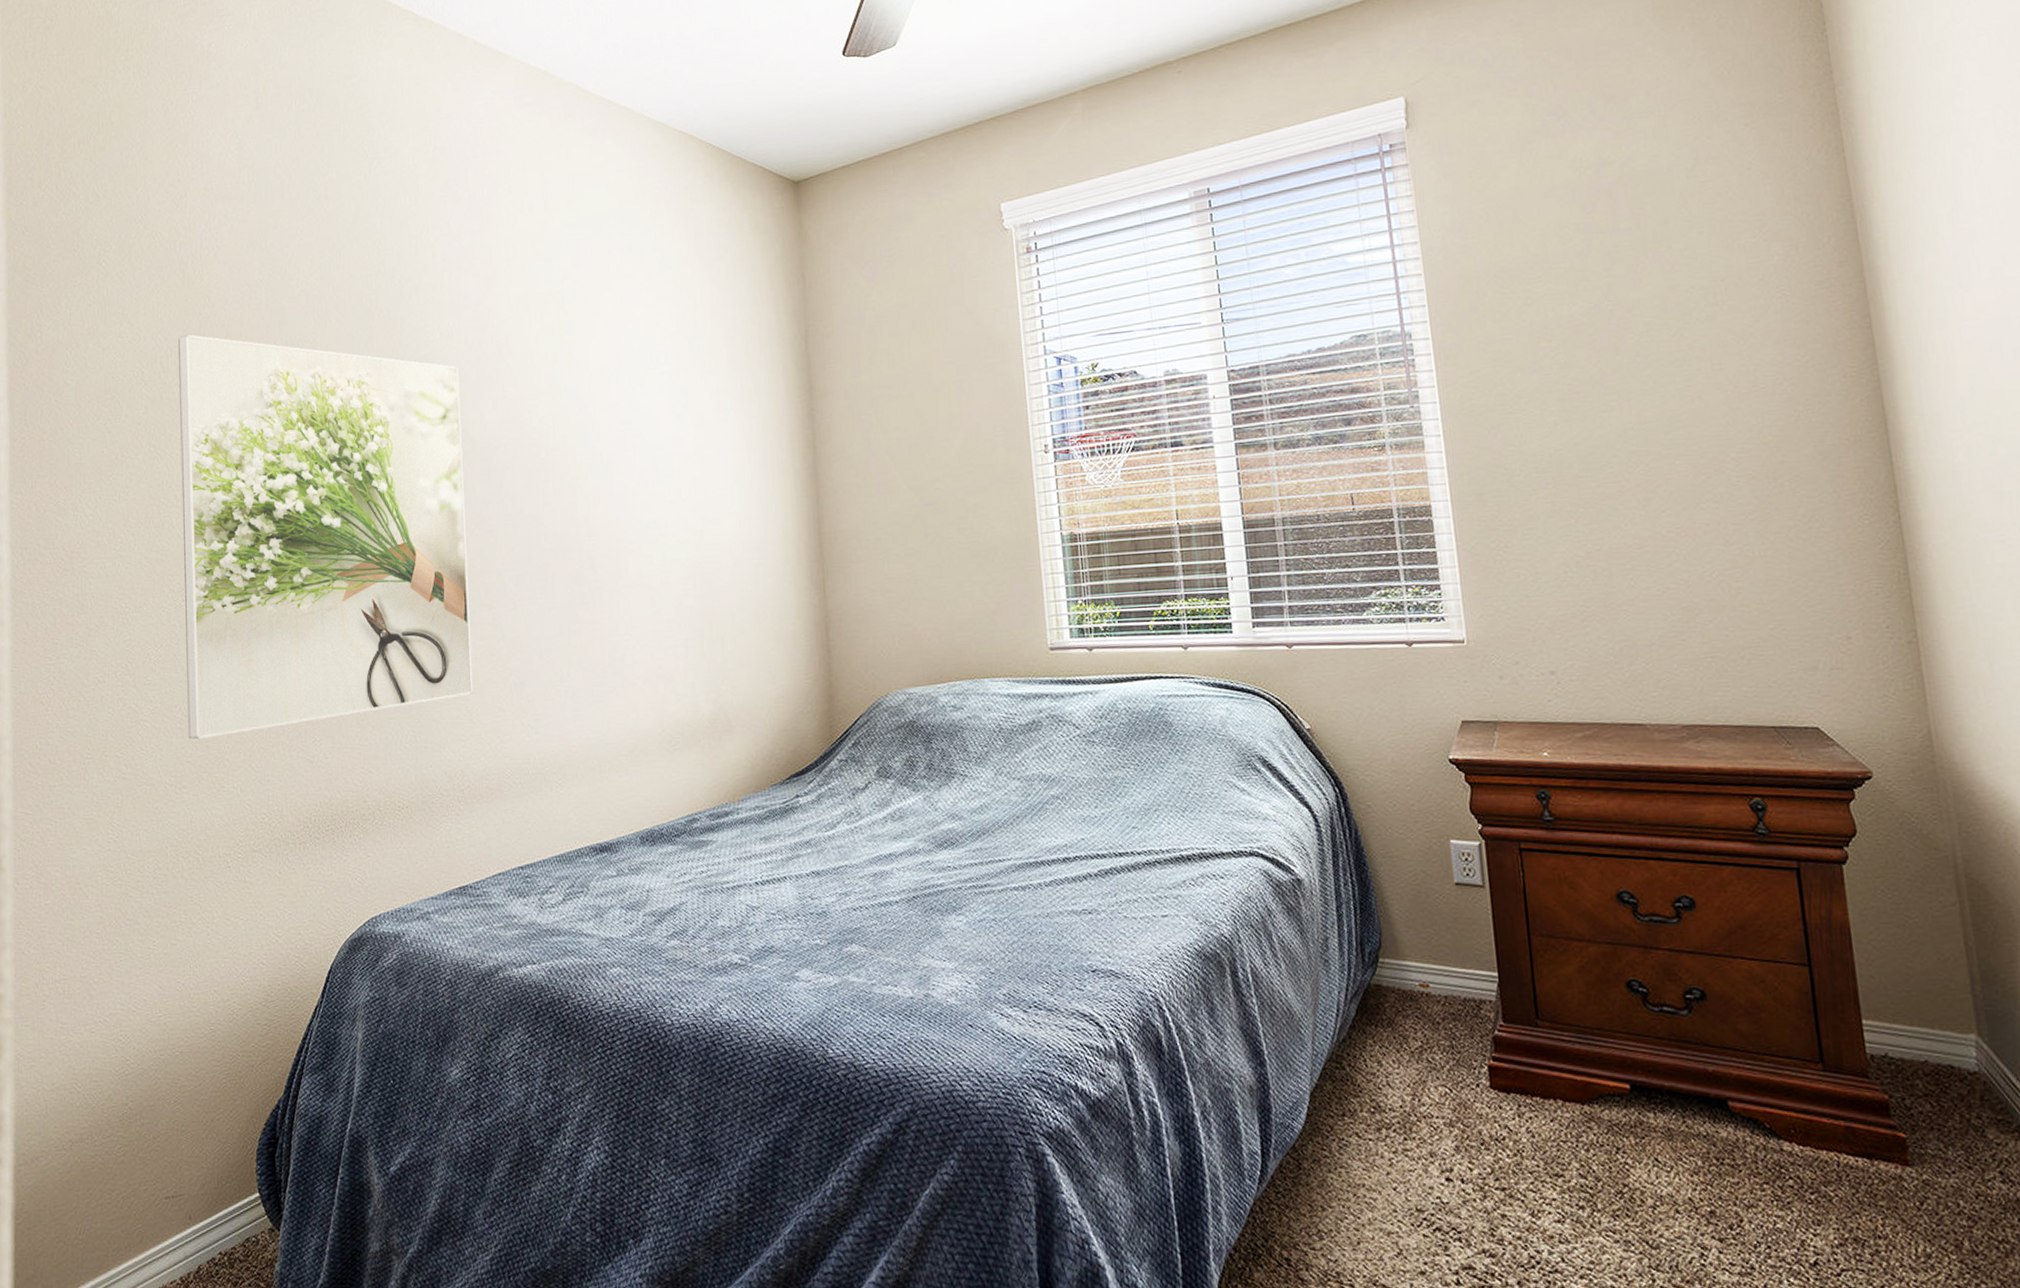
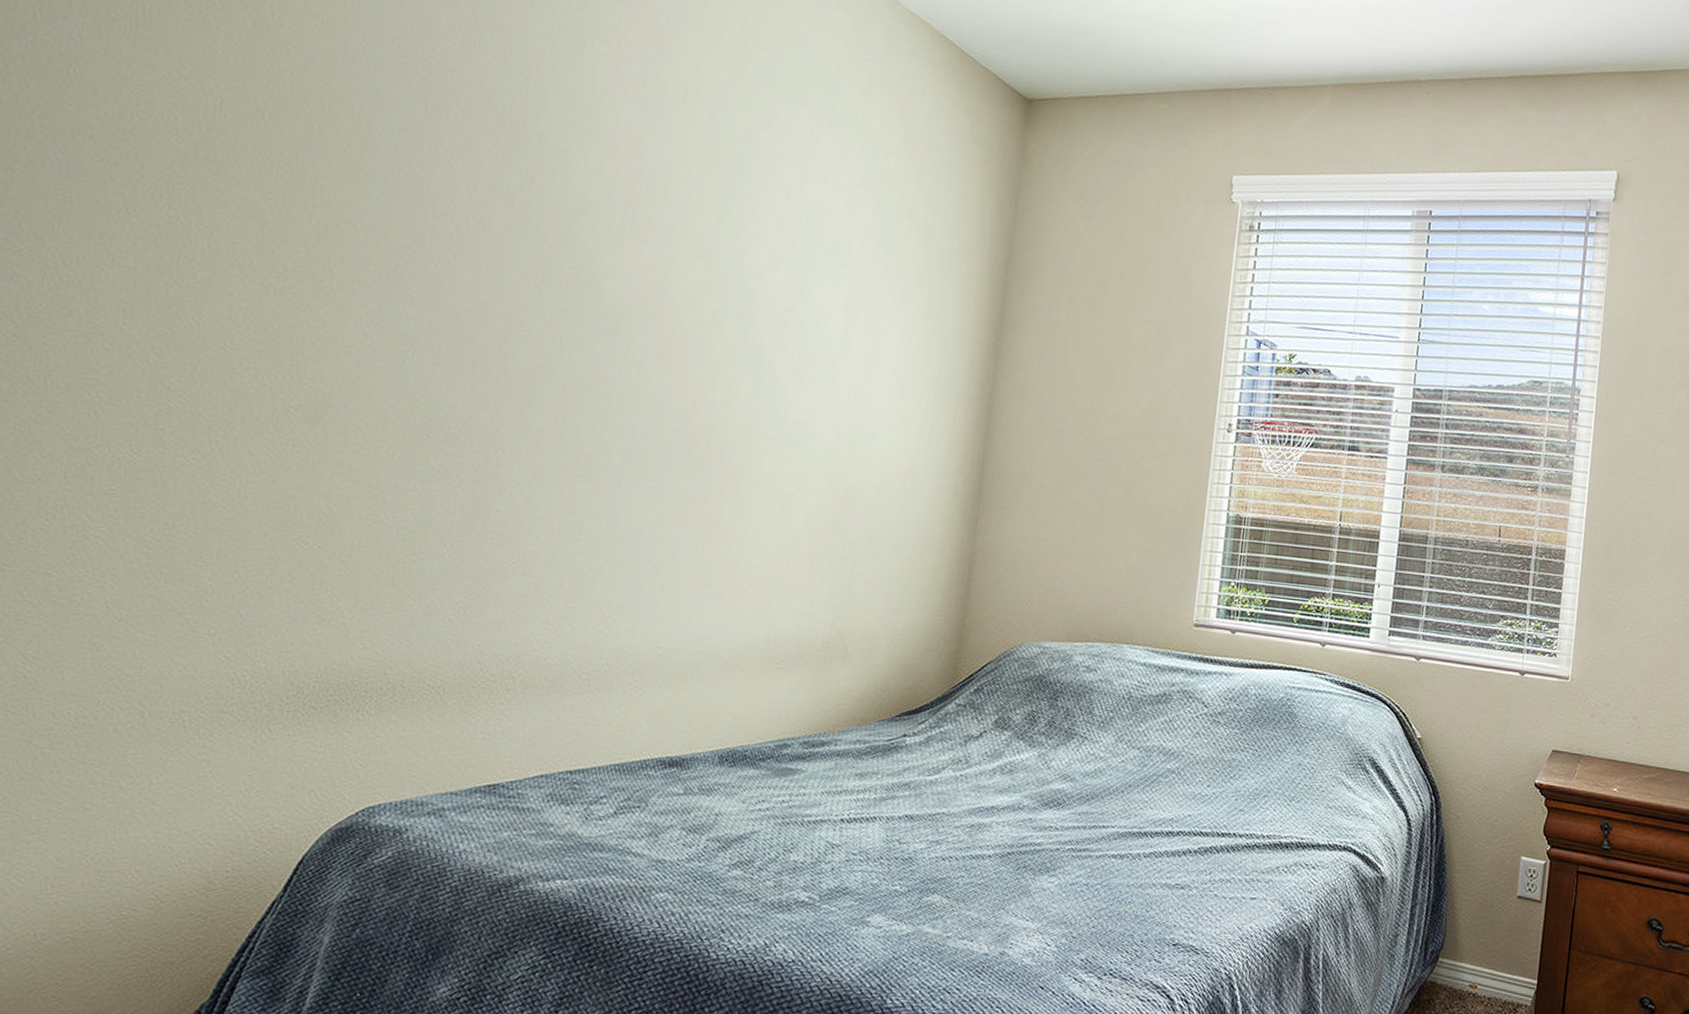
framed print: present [178,334,474,740] -> none [156,86,601,573]

